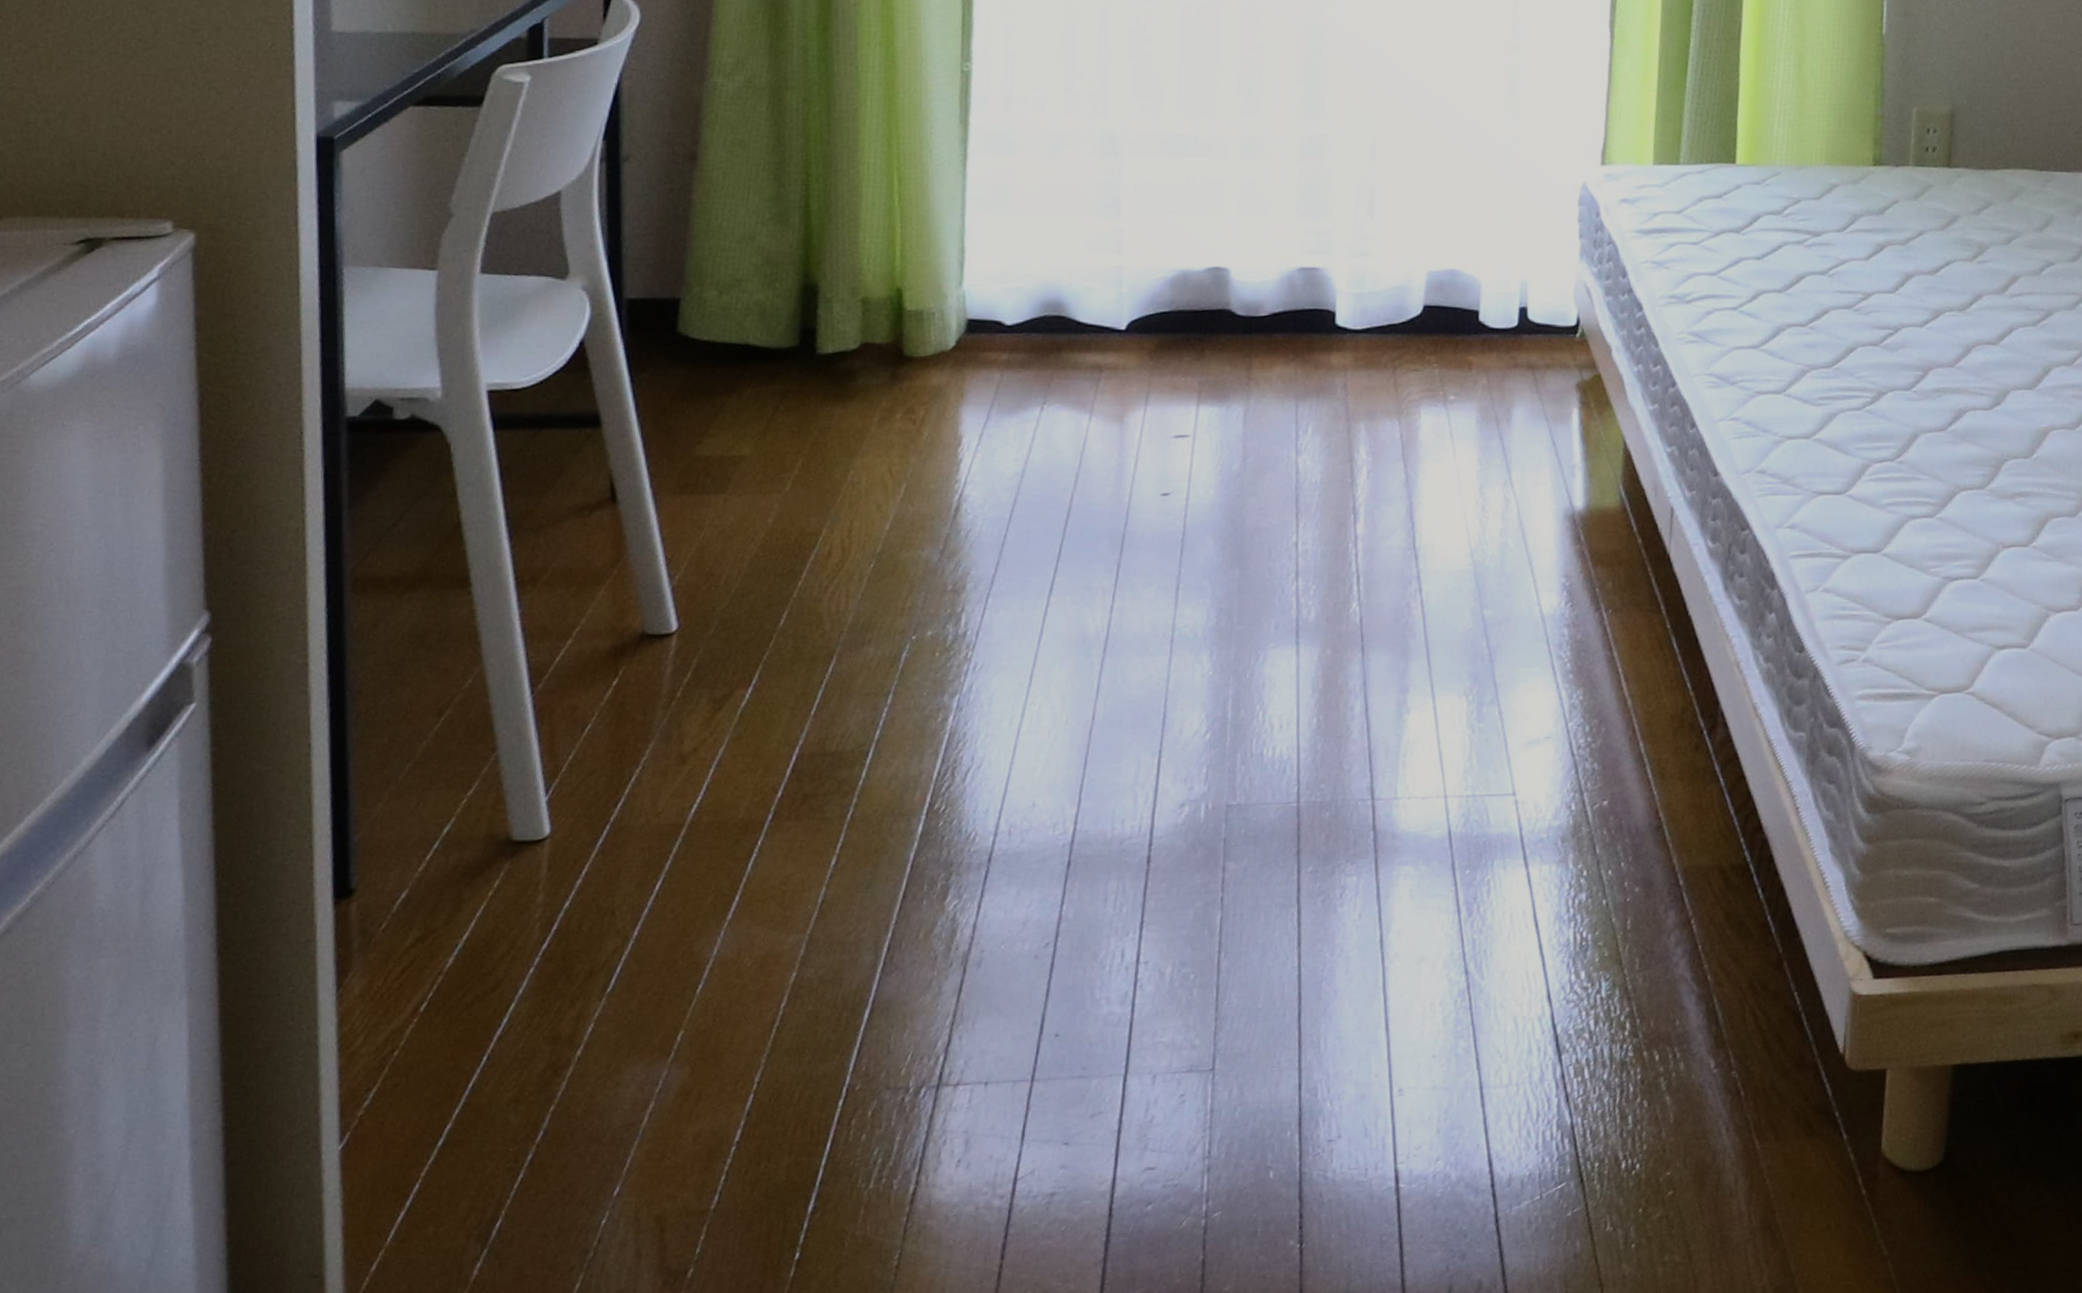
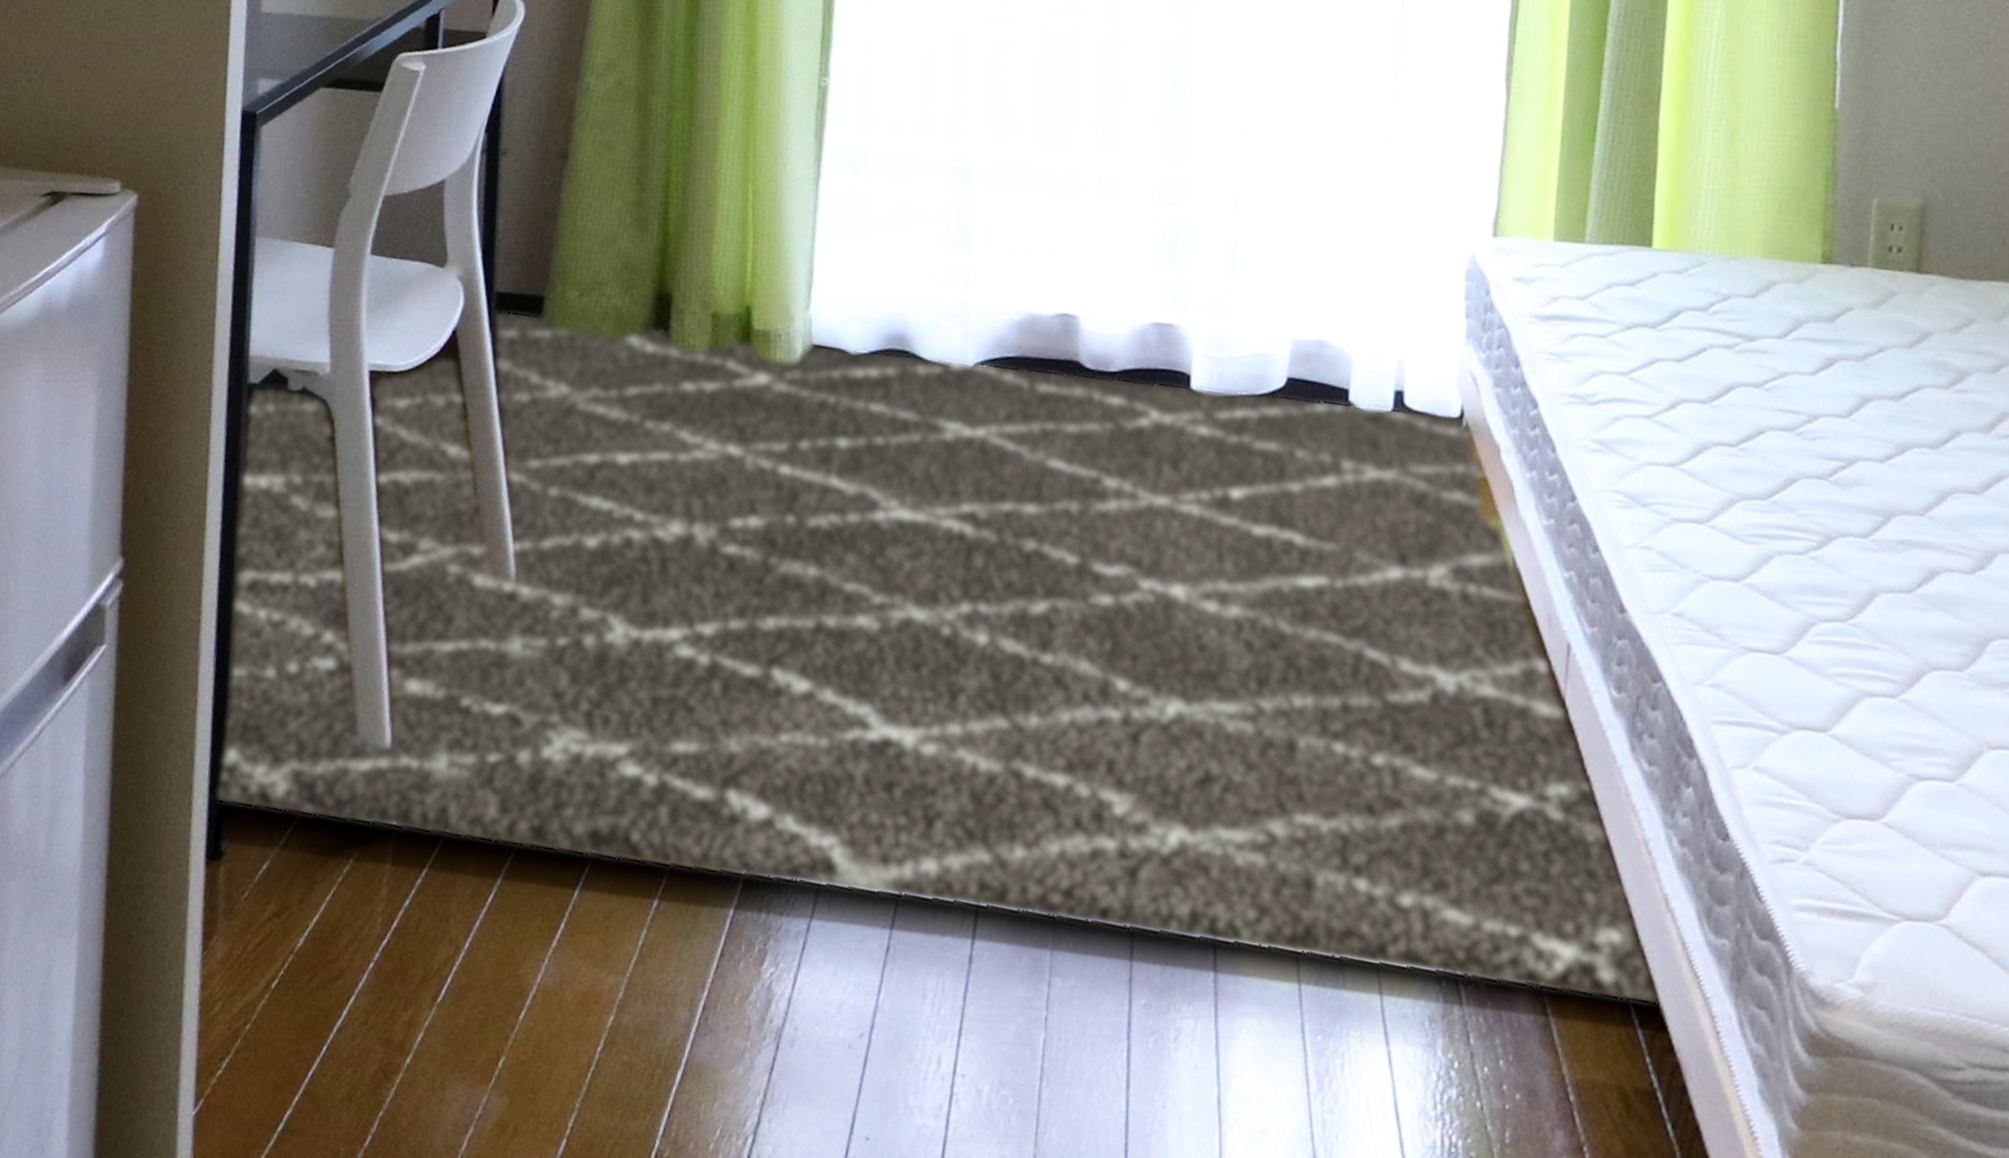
rug: none [341,316,1751,842] -> present [216,310,1660,1006]

